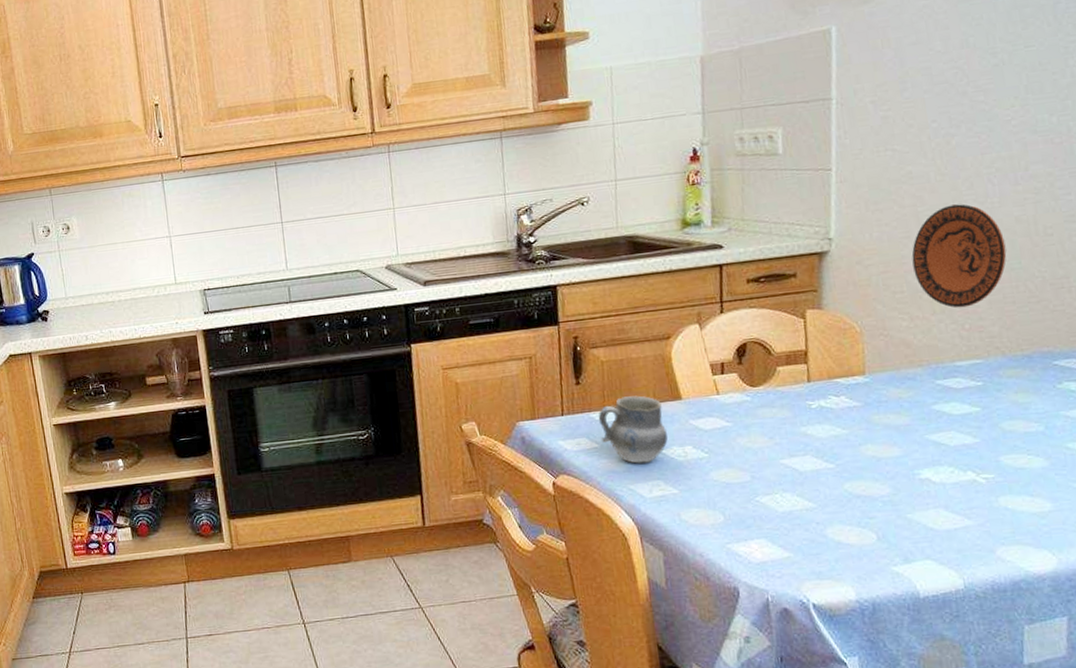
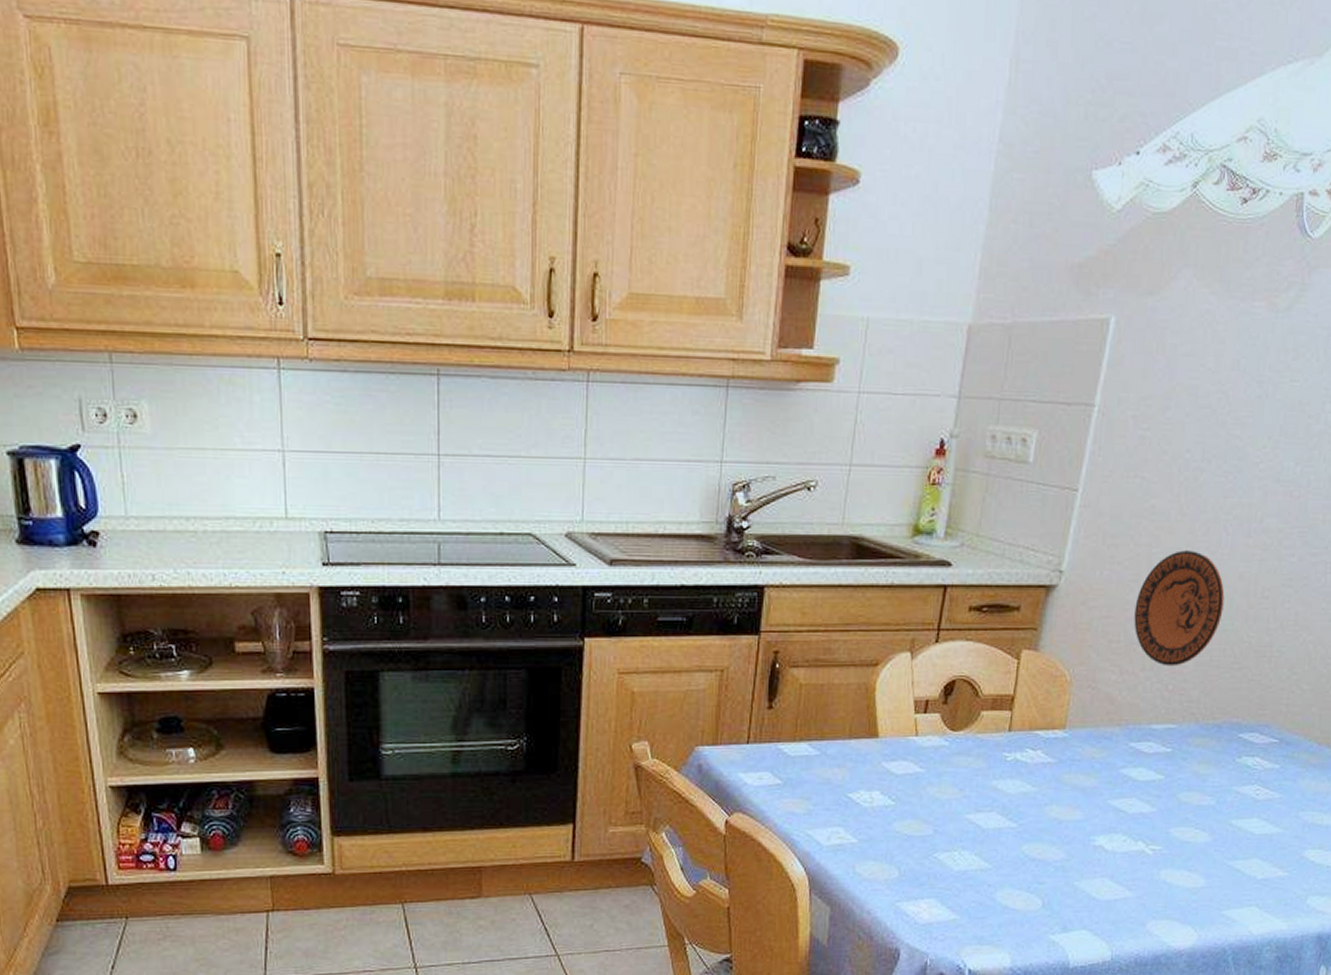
cup: present [598,395,668,464] -> none [785,728,857,806]

